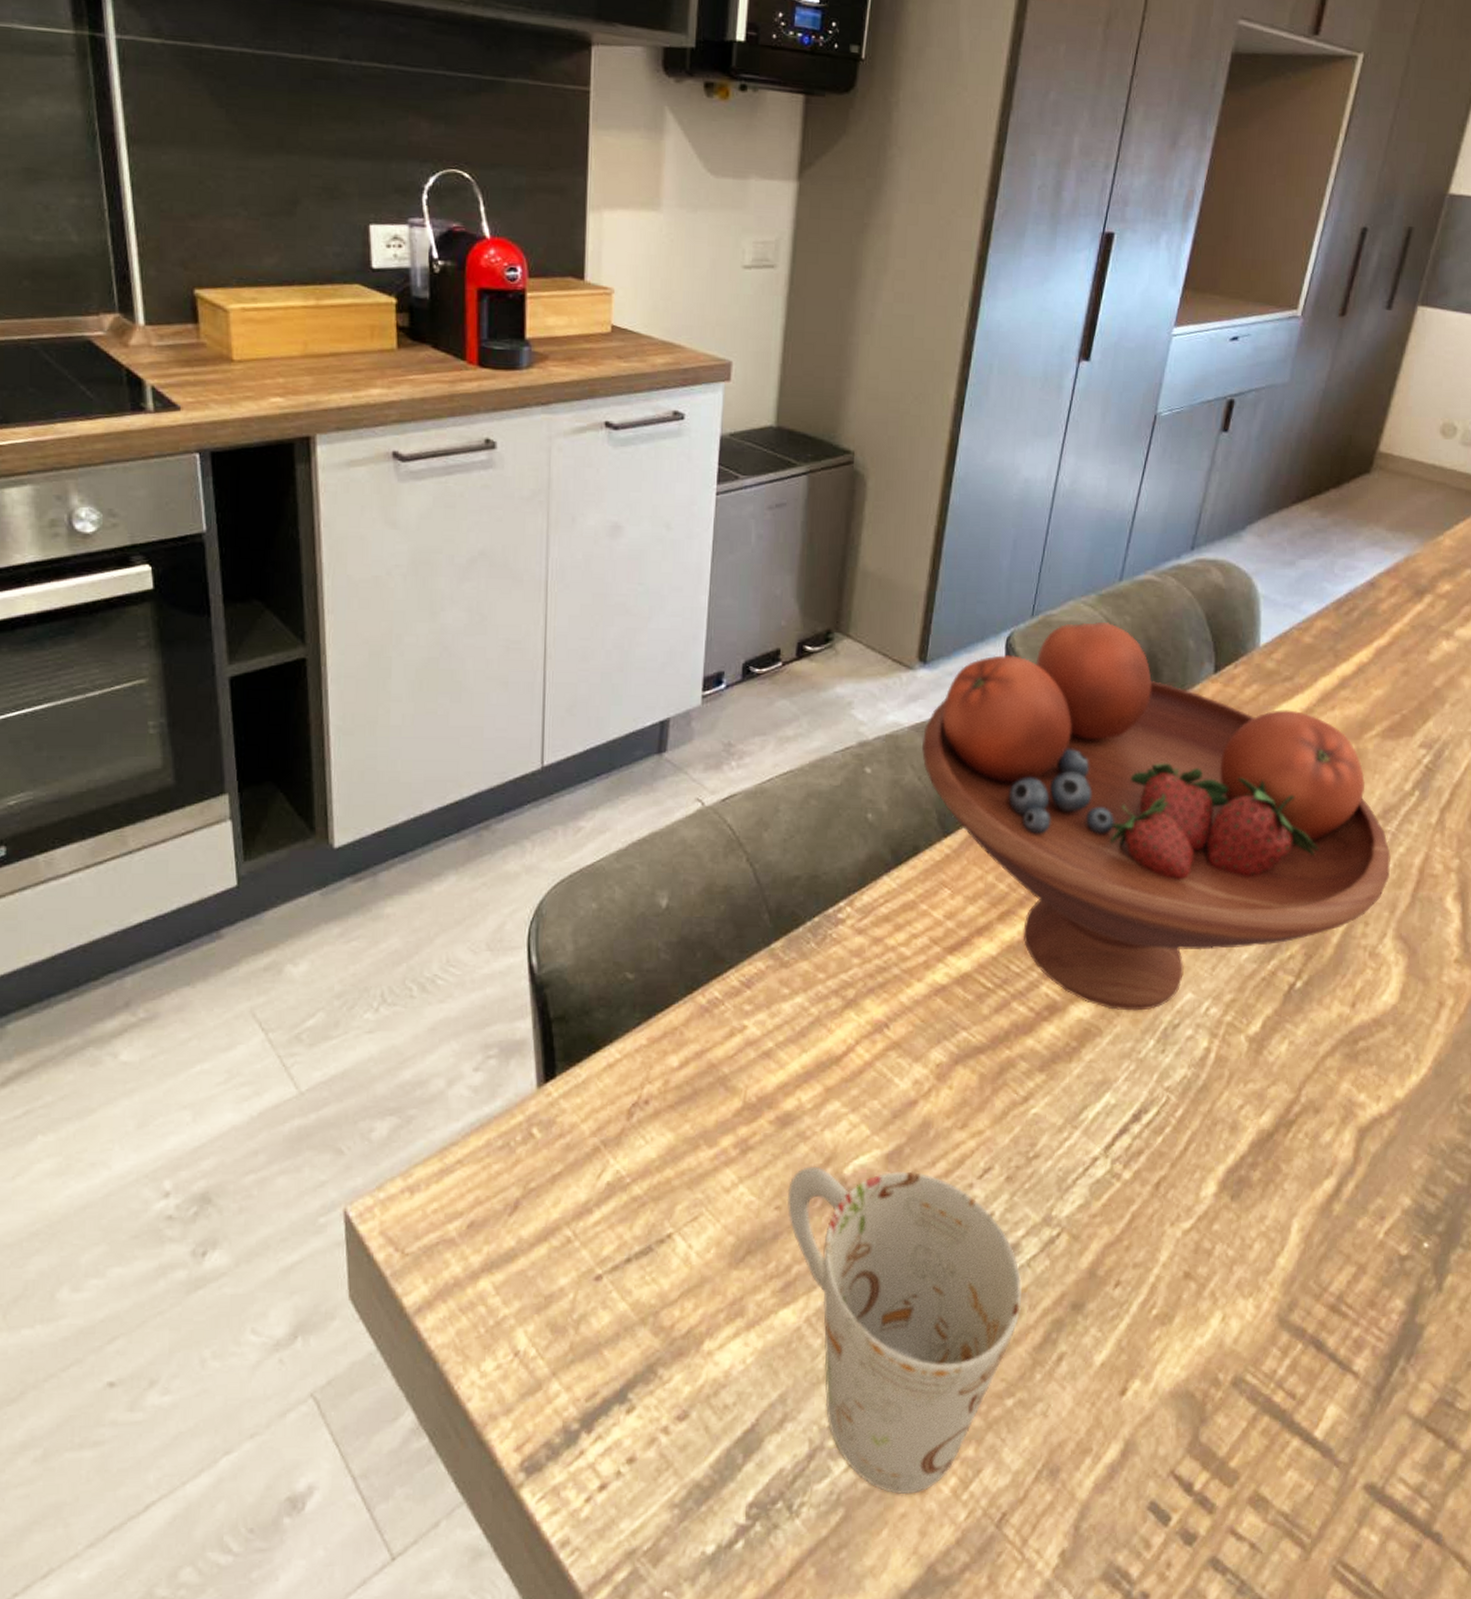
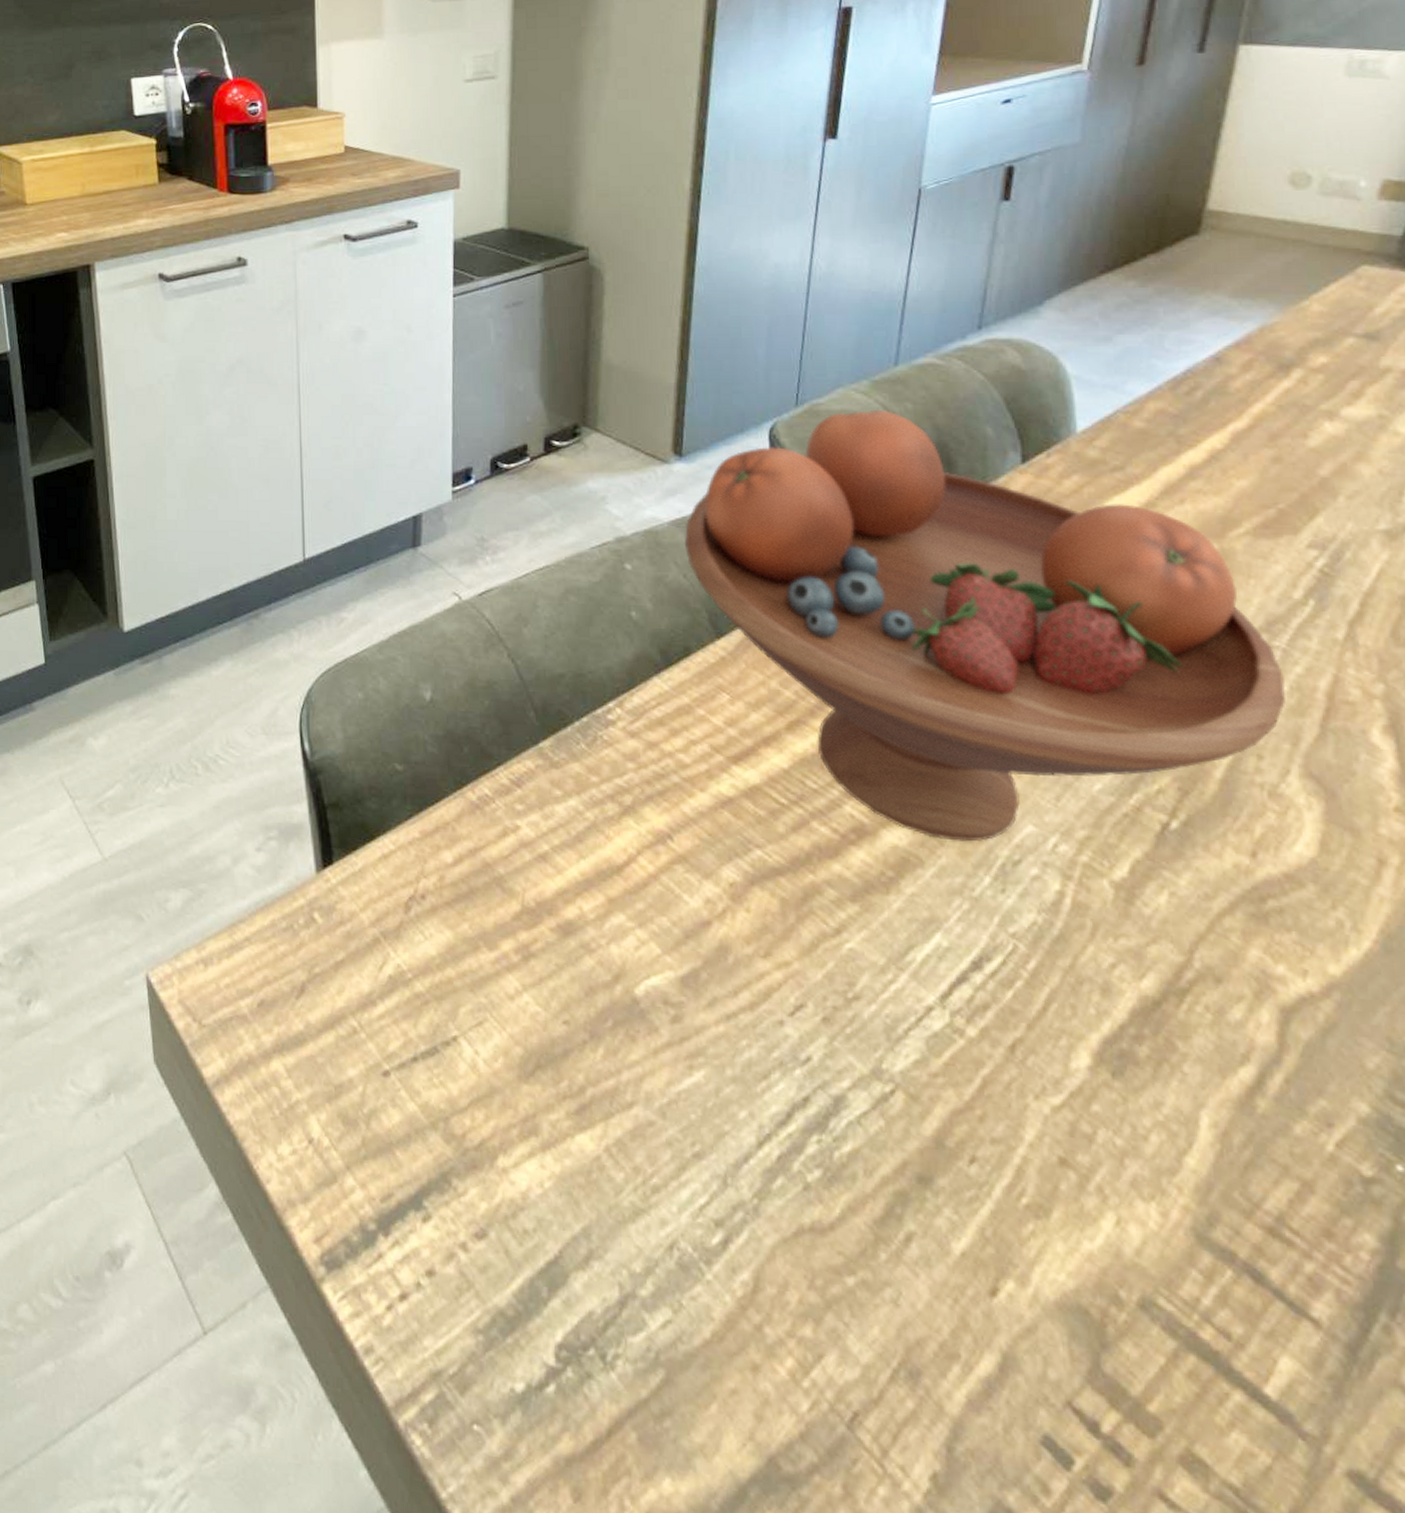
mug: present [787,1166,1022,1495] -> none [575,981,854,1368]

